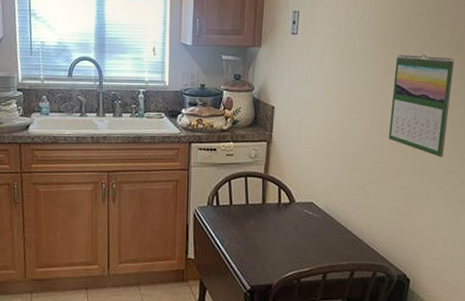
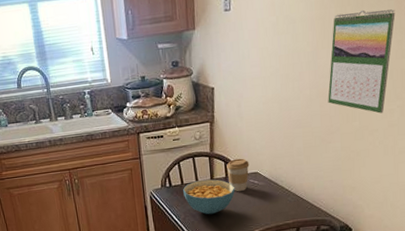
cereal bowl: none [231,203,288,244] -> present [183,179,235,215]
coffee cup: none [280,184,305,221] -> present [226,158,250,191]

